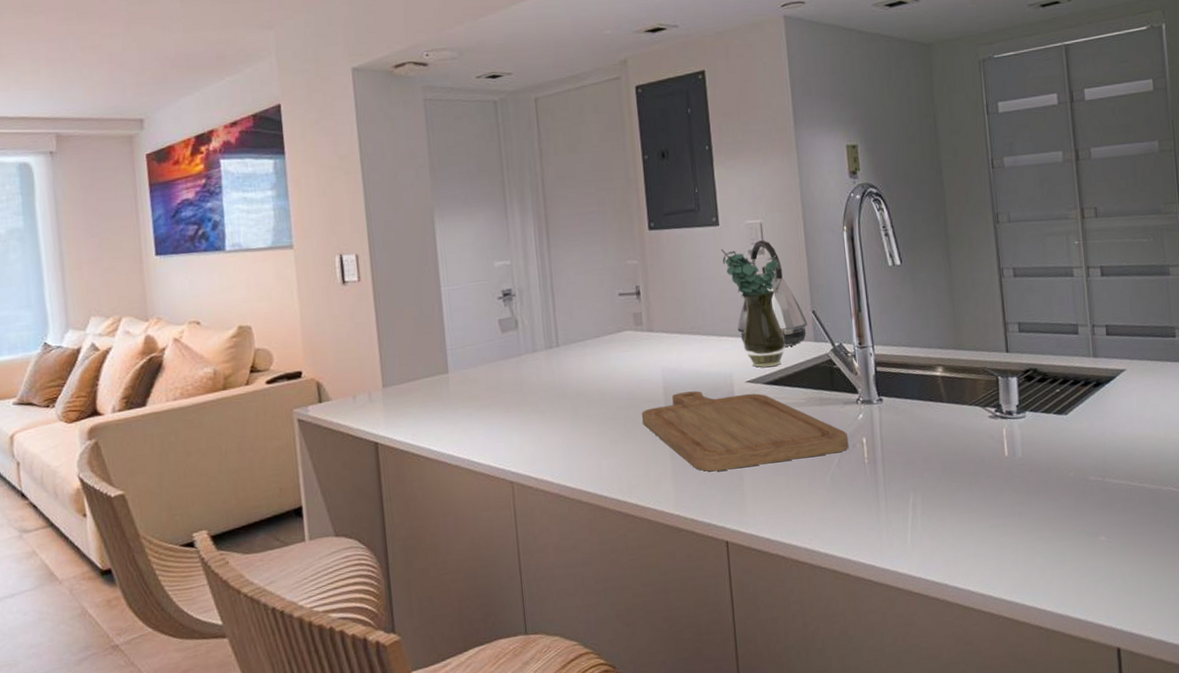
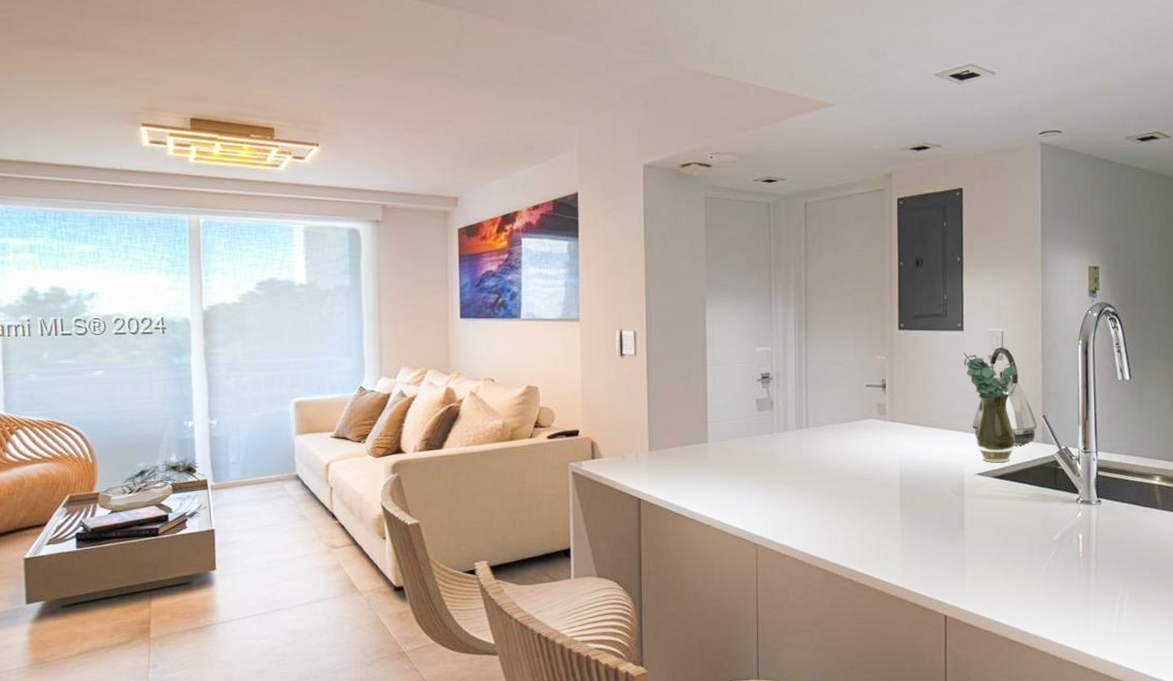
chopping board: present [641,391,849,472] -> none [877,478,1066,552]

